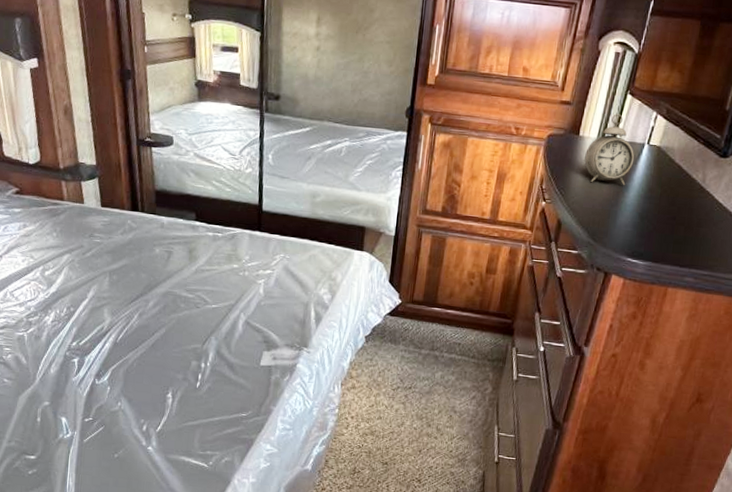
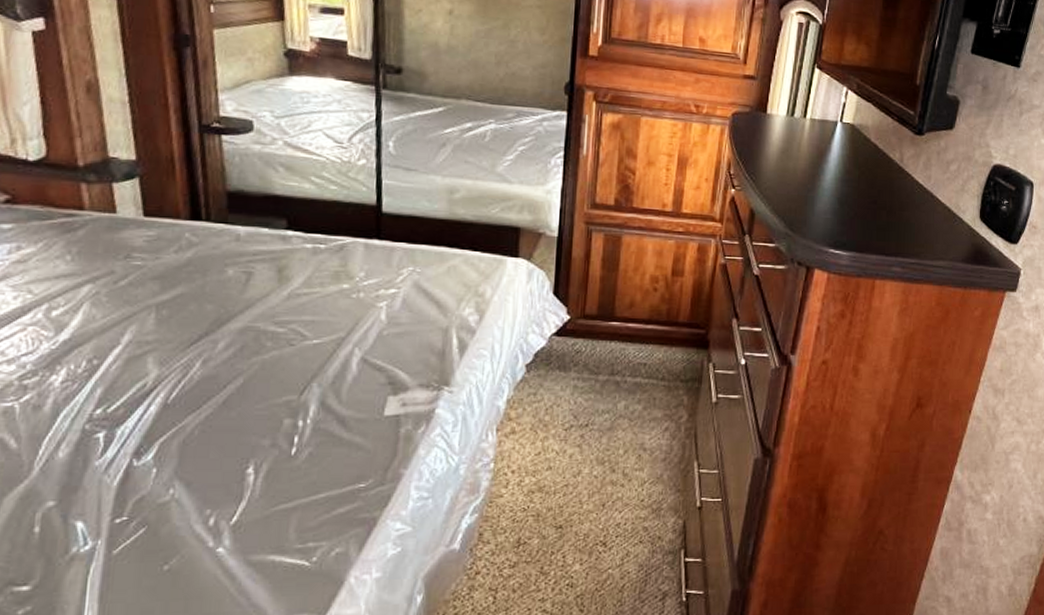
alarm clock: present [584,114,635,186] -> none [775,89,828,169]

